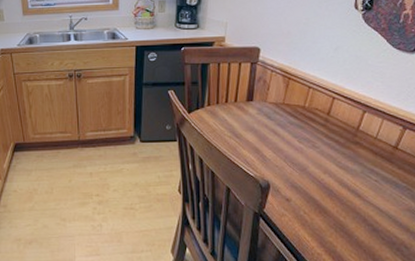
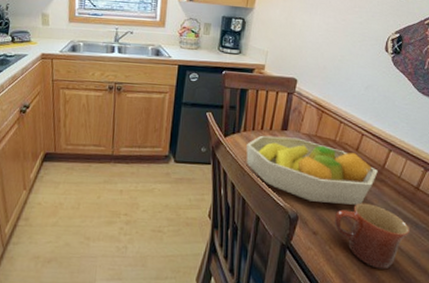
fruit bowl: none [212,107,352,169] -> present [246,135,378,205]
mug: none [307,167,390,230] -> present [334,203,411,270]

